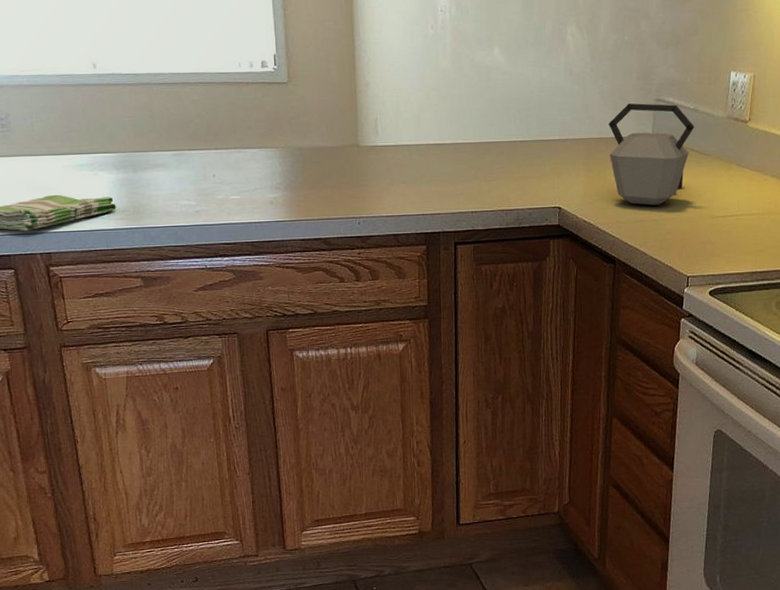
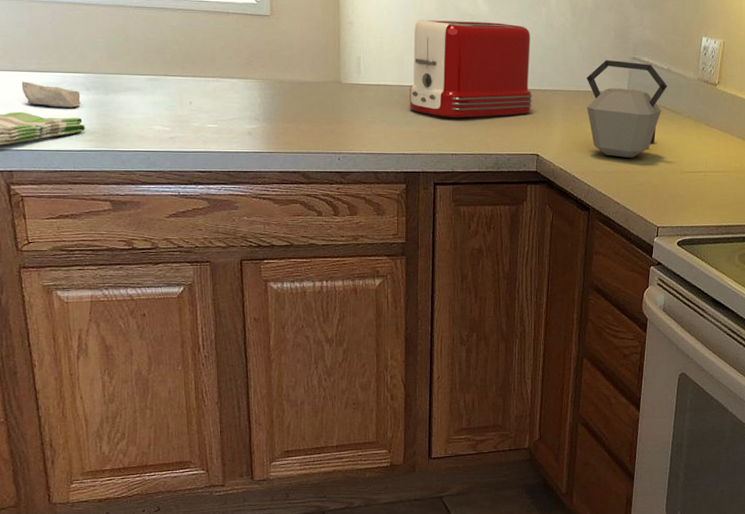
soap bar: none [56,165,111,188] -> present [21,81,81,108]
toaster: none [427,72,553,174] -> present [409,19,532,118]

